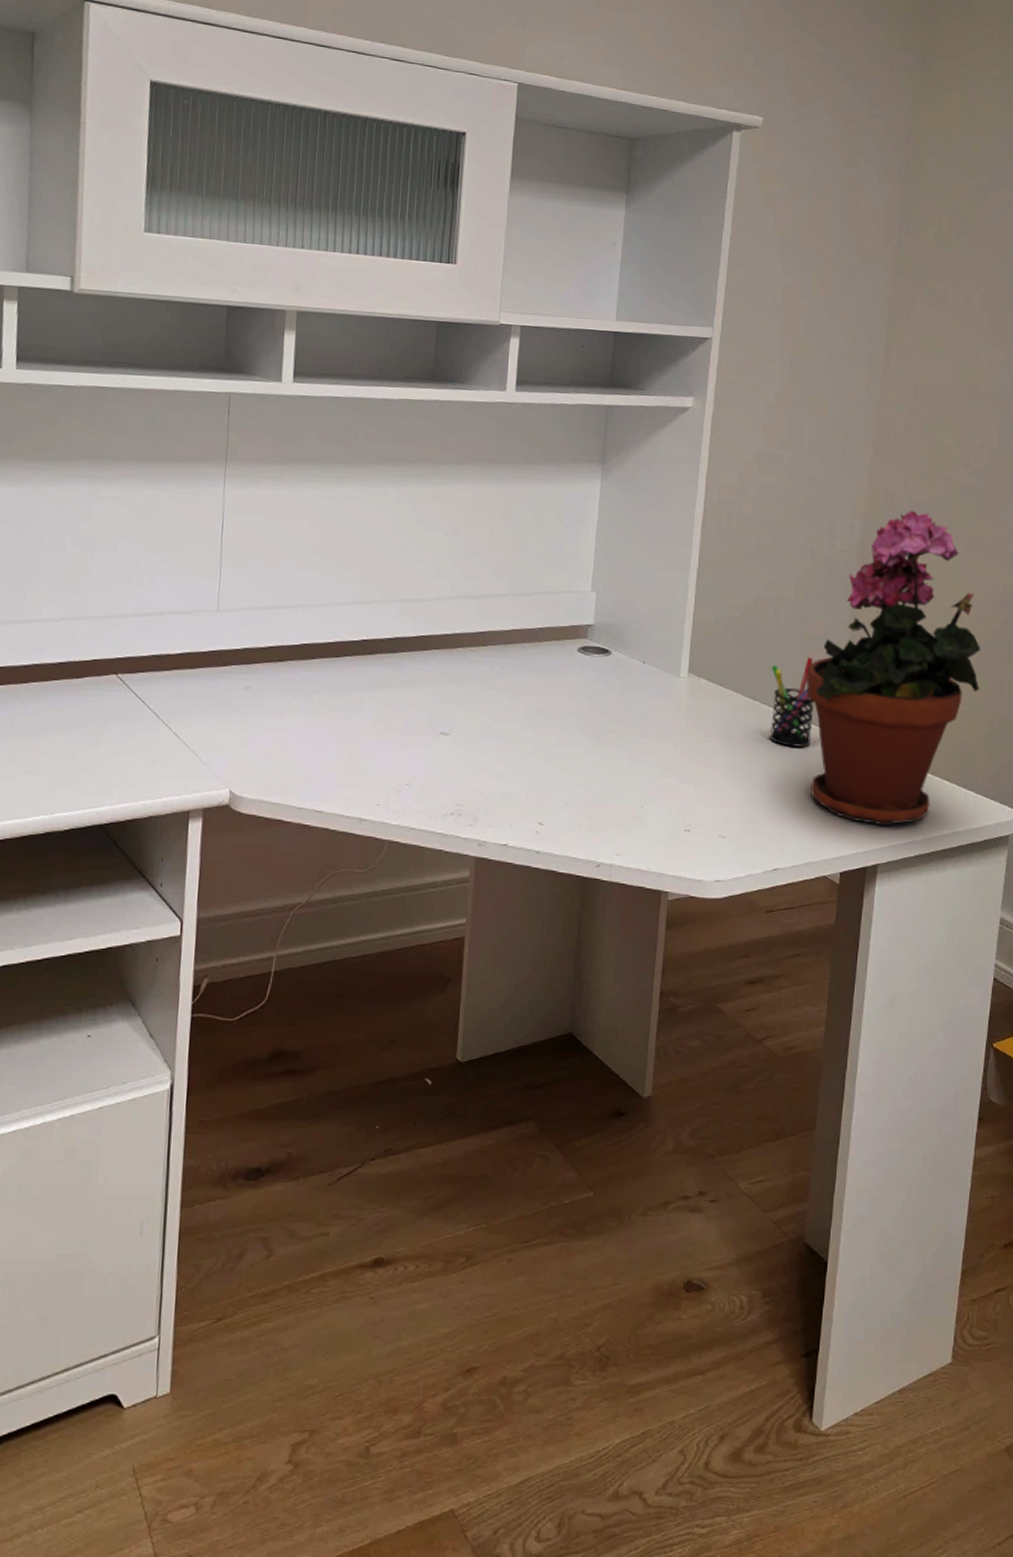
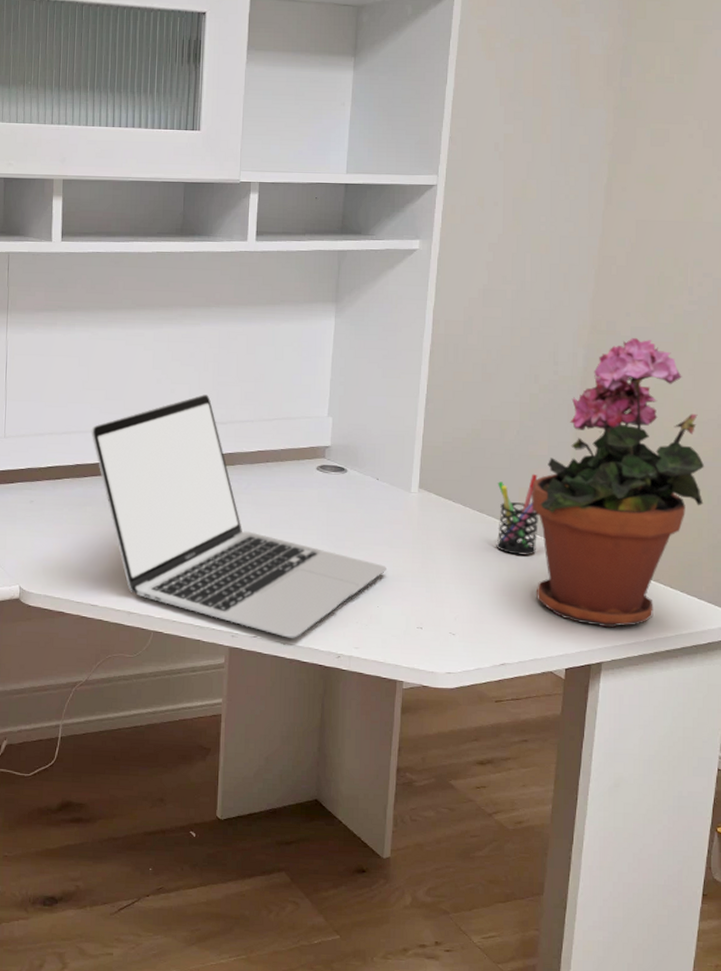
laptop: none [321,564,652,845] -> present [91,394,386,638]

